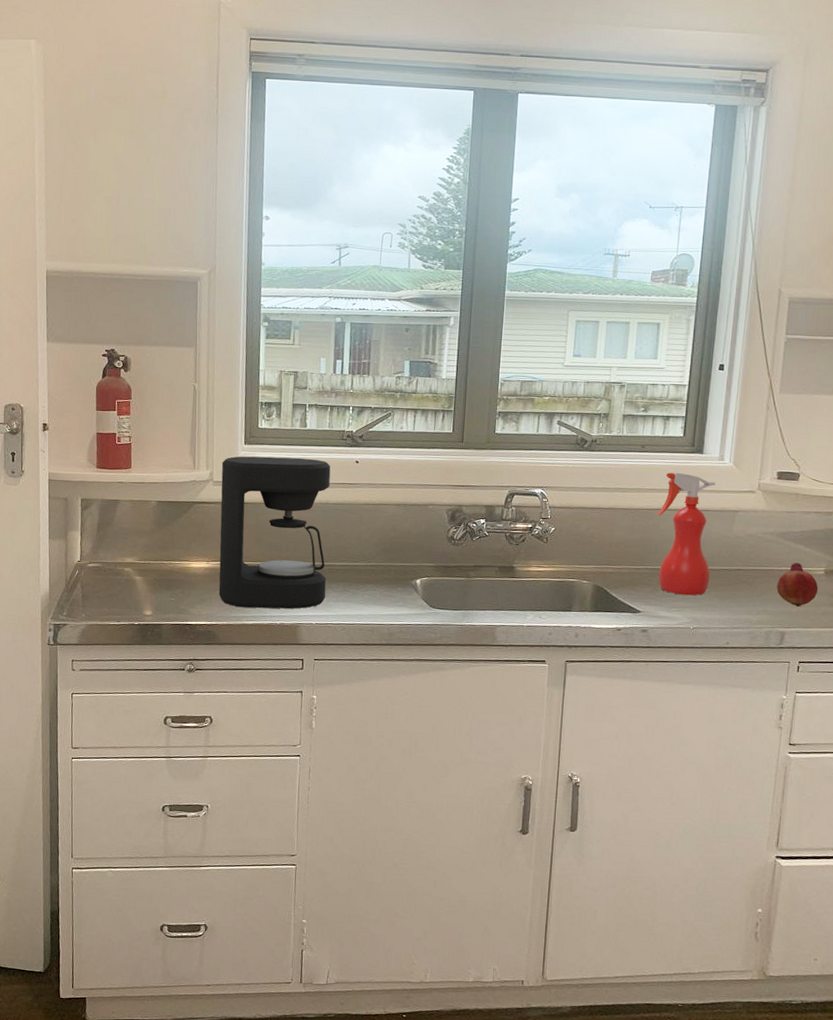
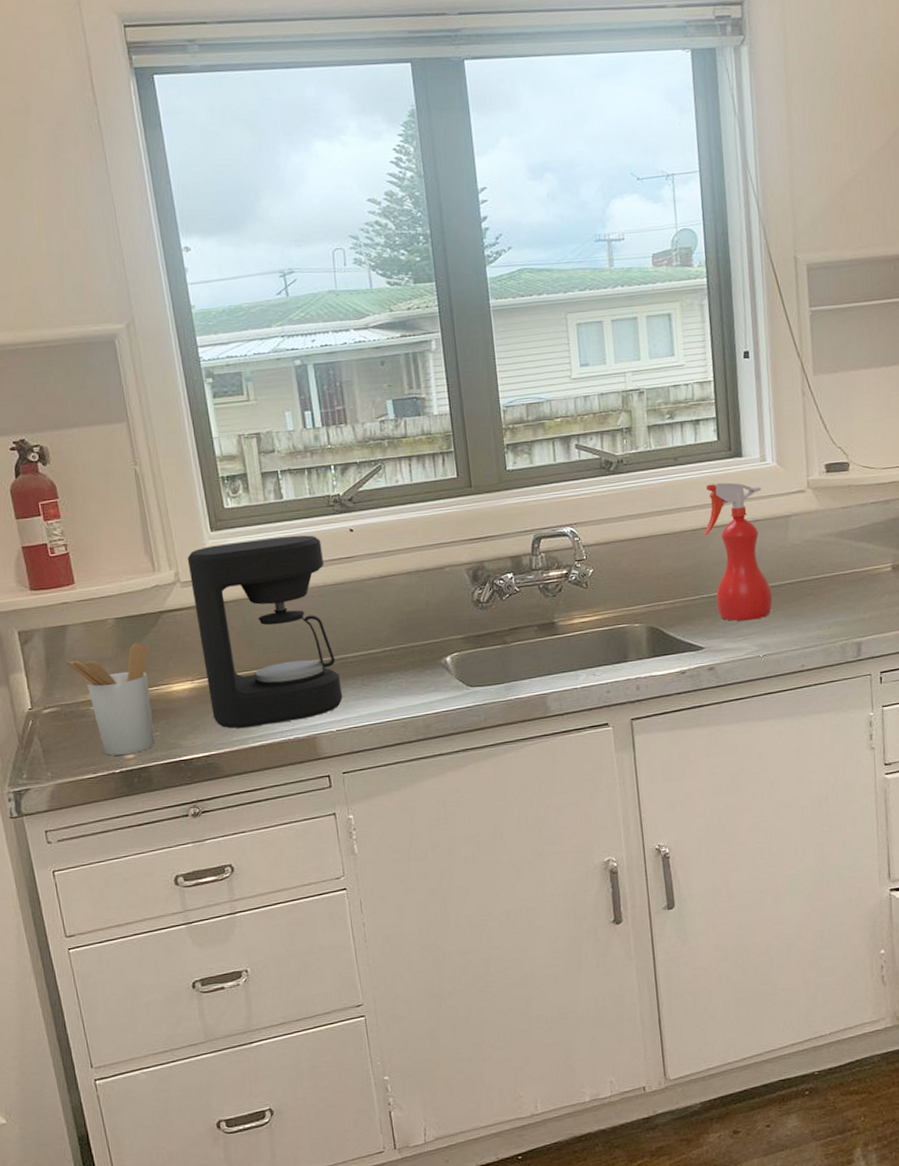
utensil holder: none [113,523,178,612] -> present [66,642,155,756]
fruit: present [777,562,819,607] -> none [844,562,889,612]

